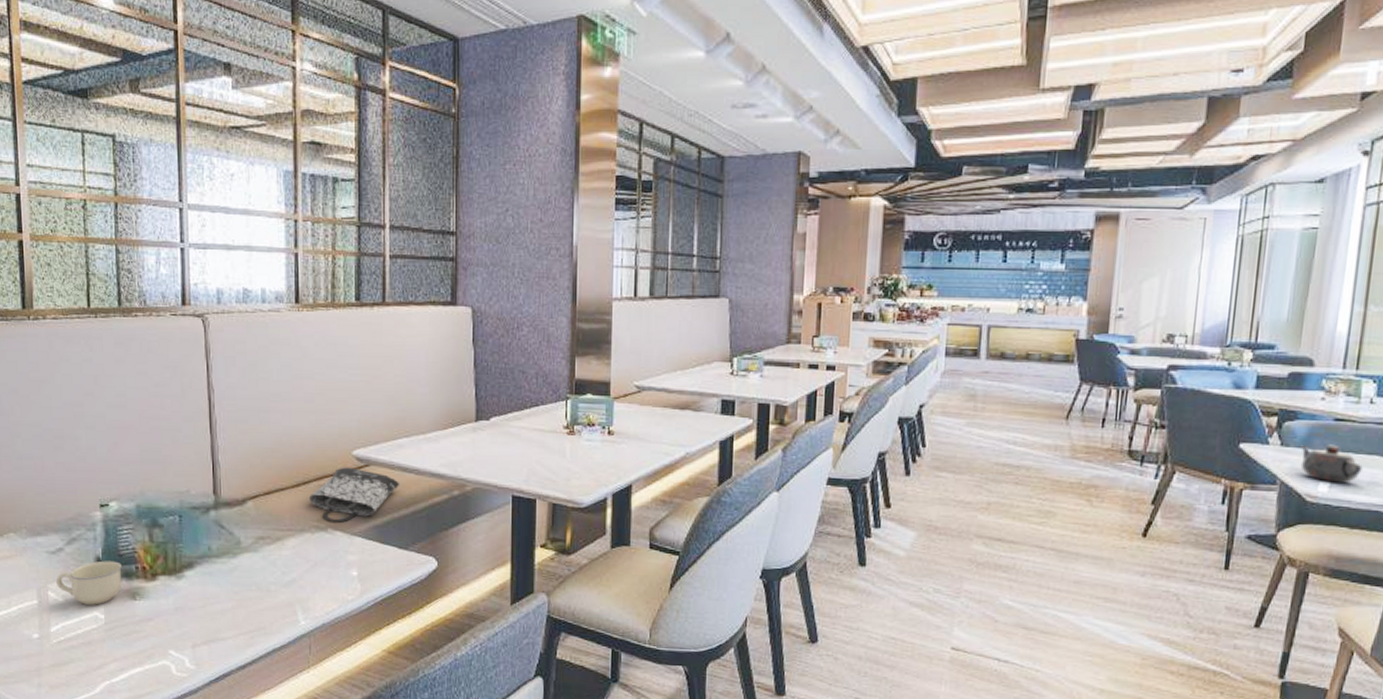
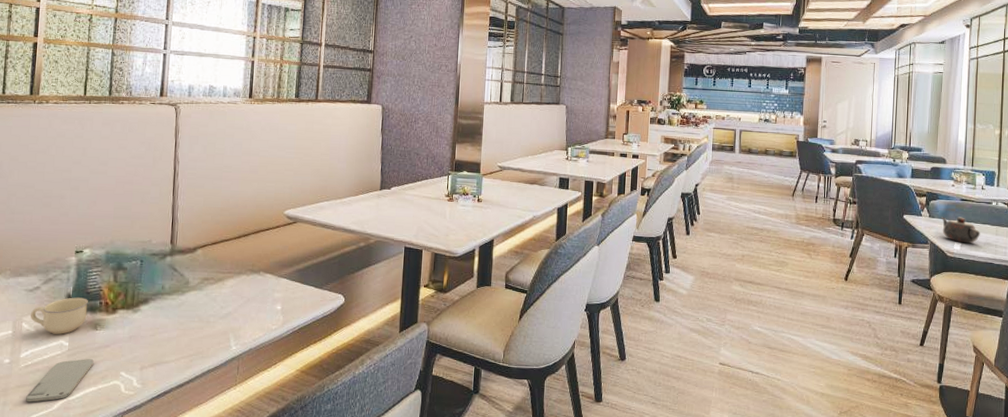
smartphone: none [63,634,137,684] -> present [26,359,94,402]
tote bag: present [309,467,400,523] -> none [247,223,320,267]

